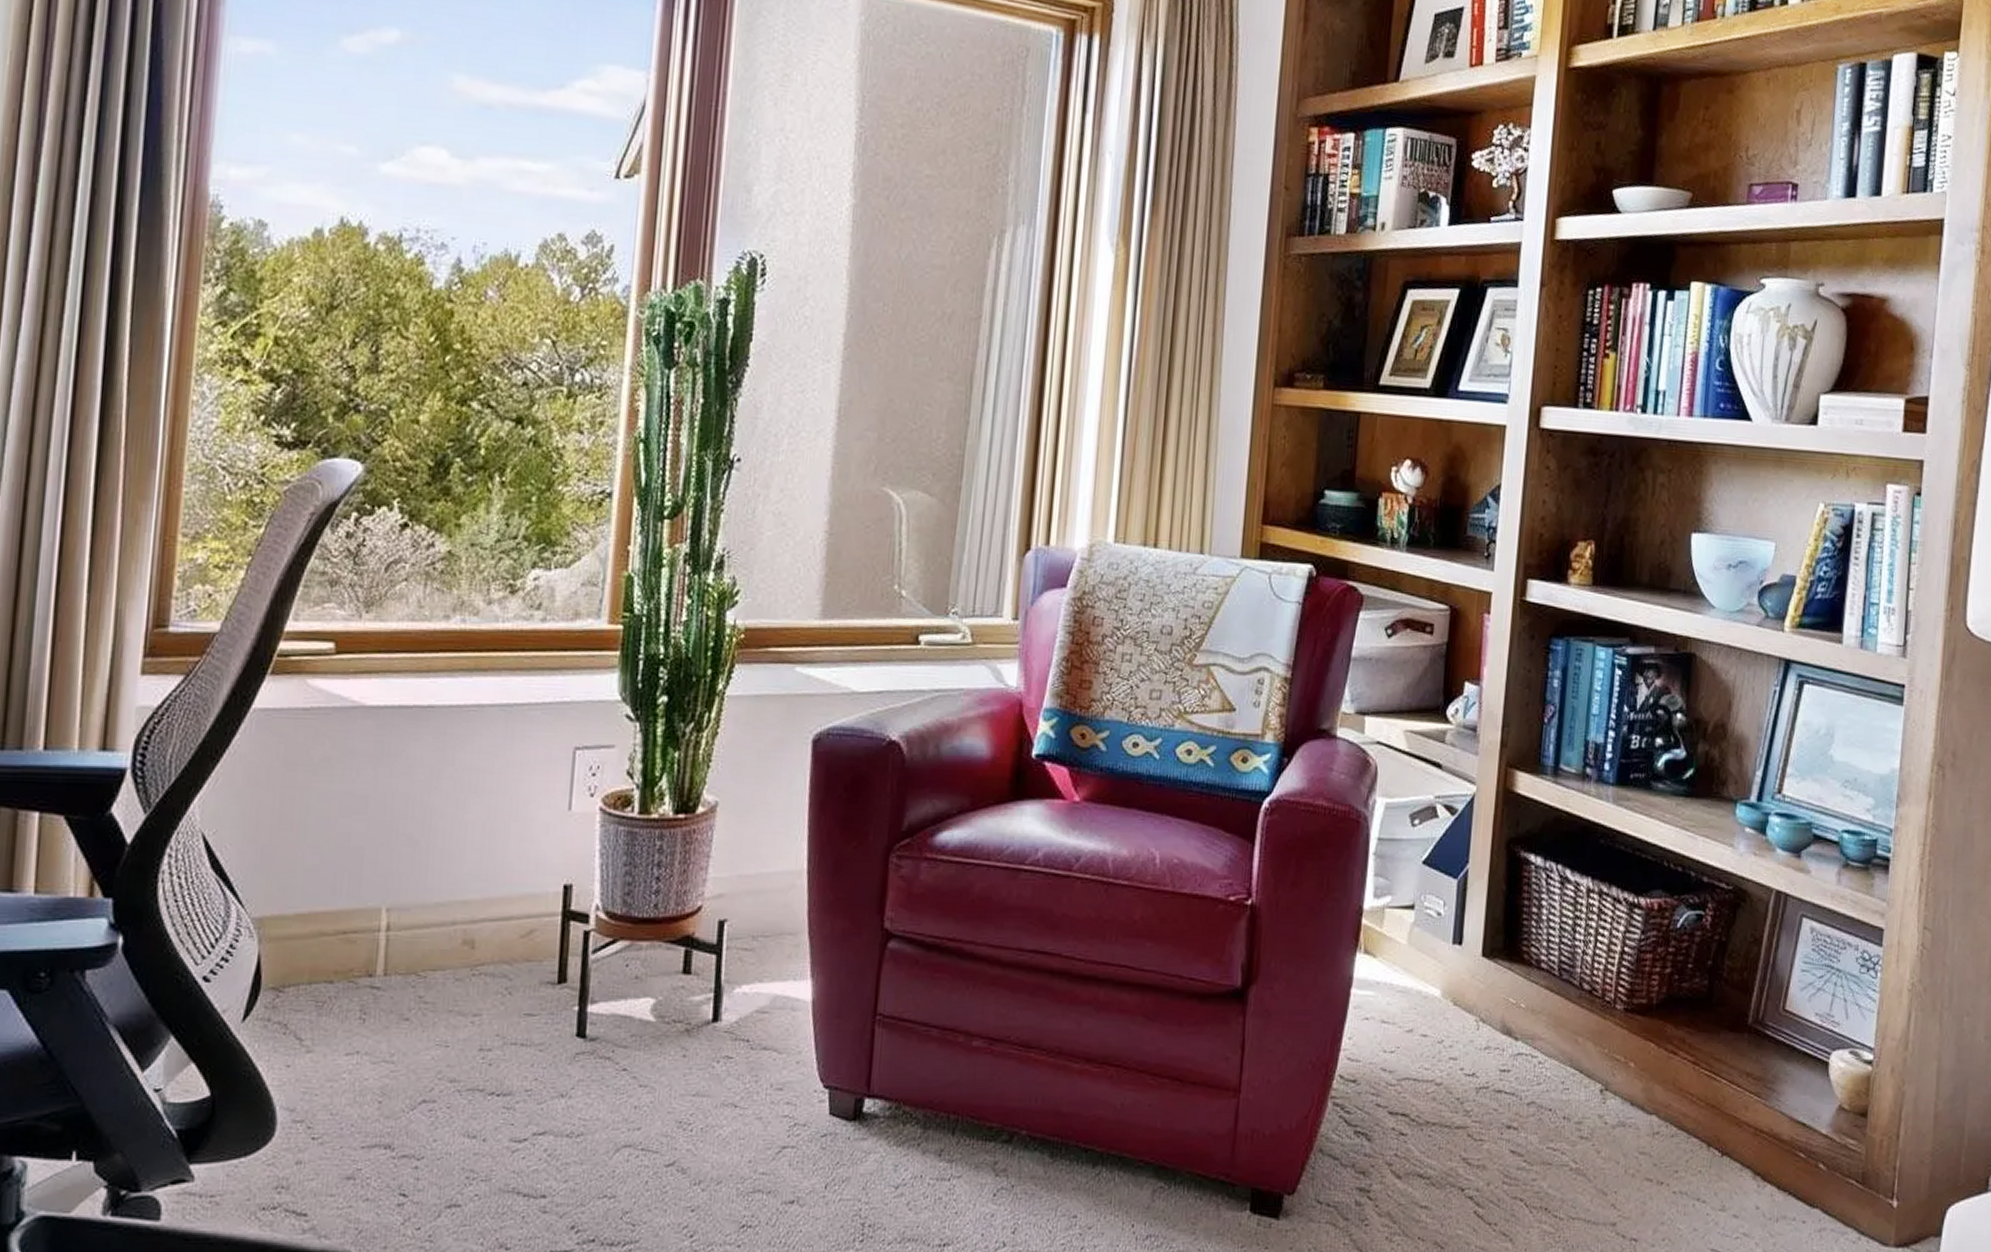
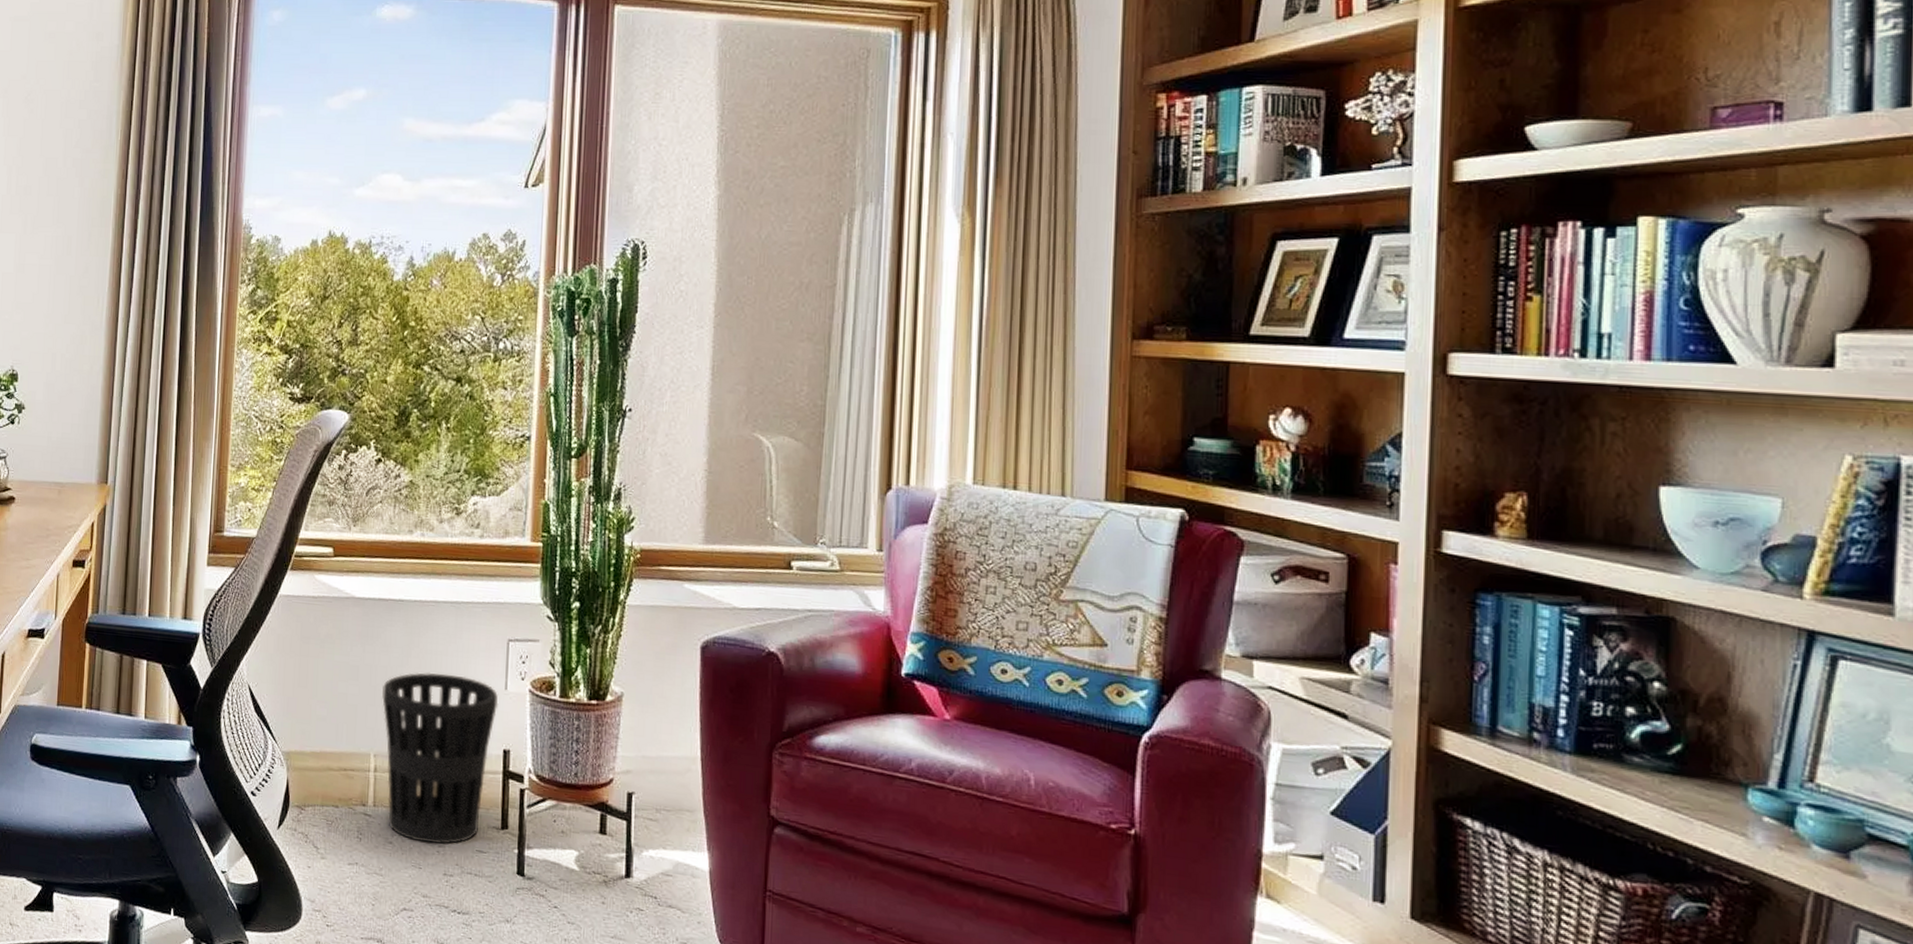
wastebasket: none [400,796,560,1013] -> present [382,672,499,844]

